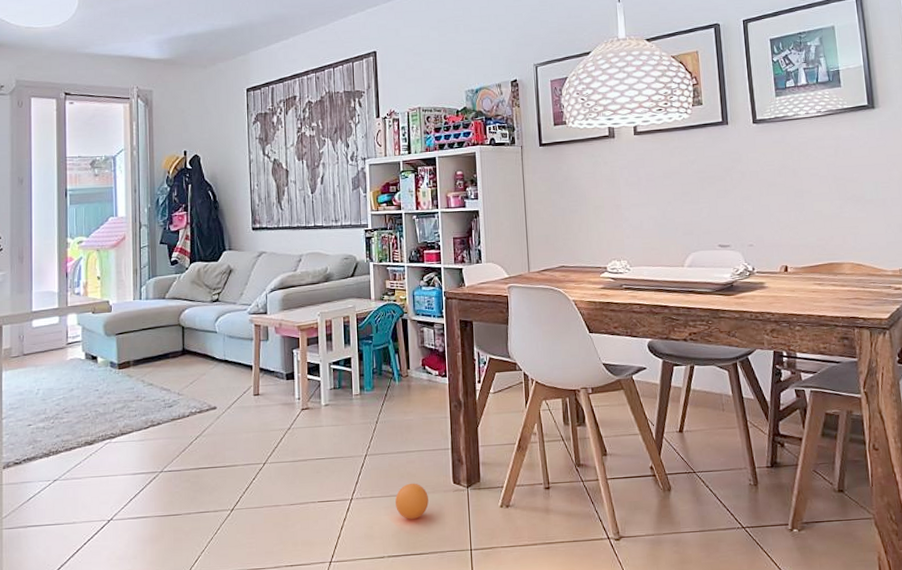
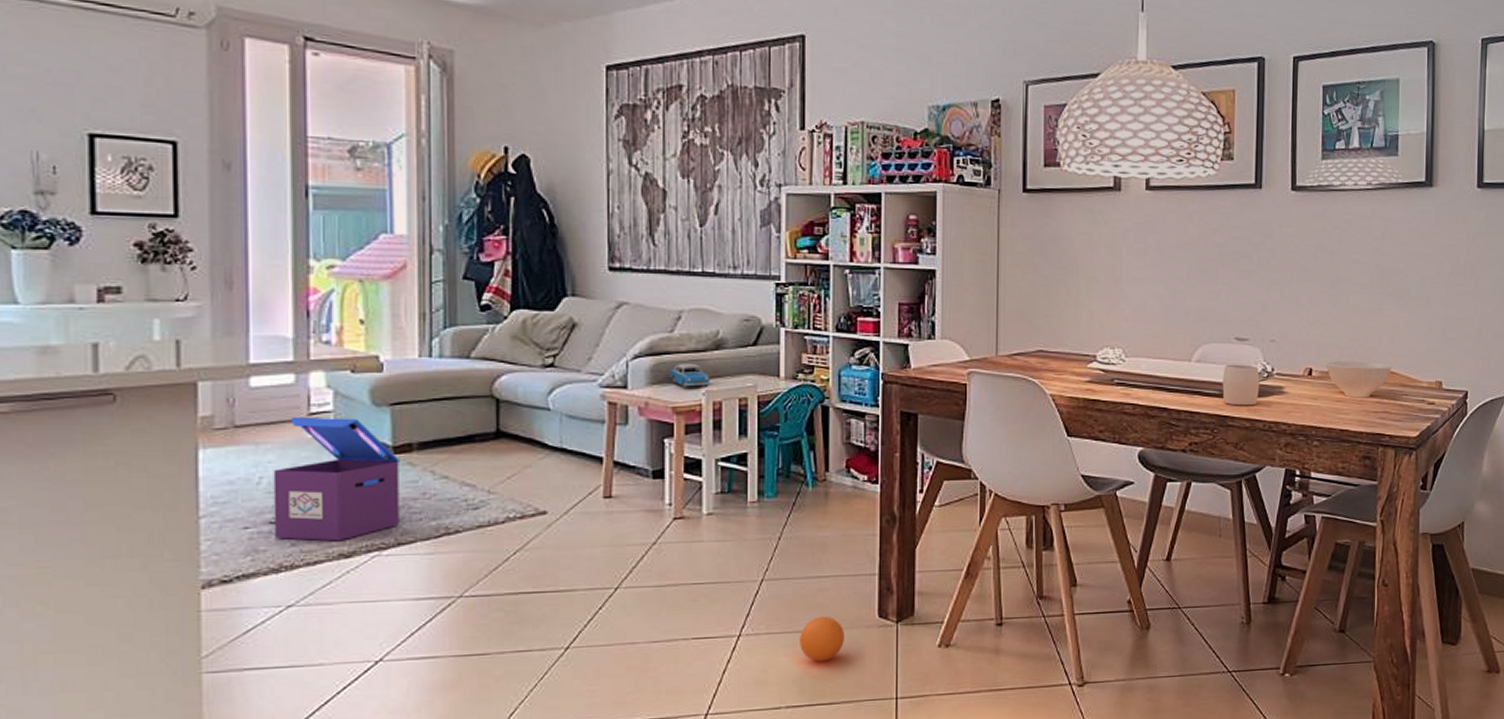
toy box: none [43,345,123,433] -> present [268,416,401,542]
toy car: none [295,292,323,313] -> present [669,362,710,390]
mug: none [711,266,744,301] -> present [1222,364,1260,406]
bowl: none [799,256,859,288] -> present [1326,360,1393,398]

